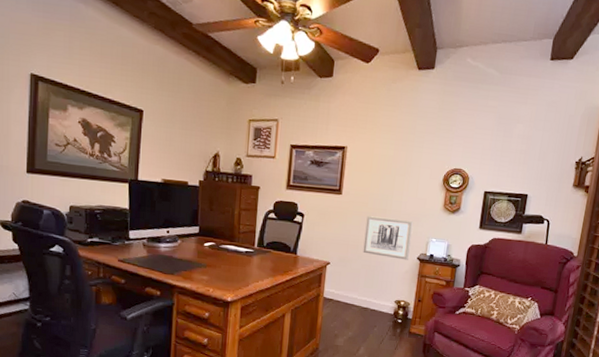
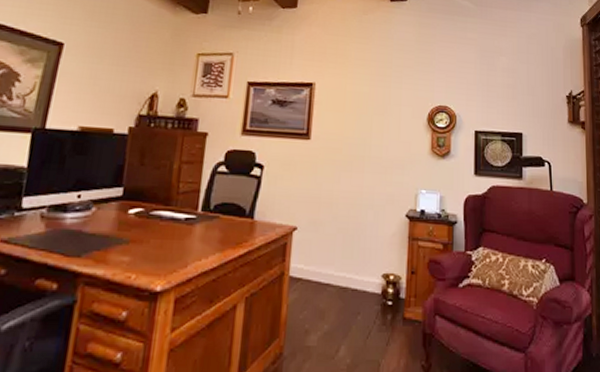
wall art: present [363,216,414,260] -> none [338,164,399,219]

